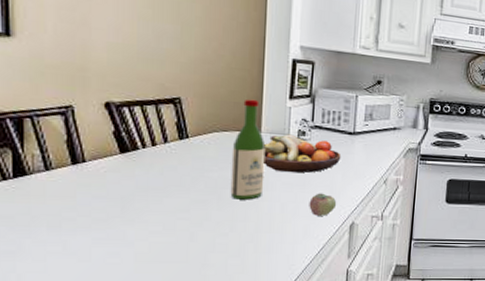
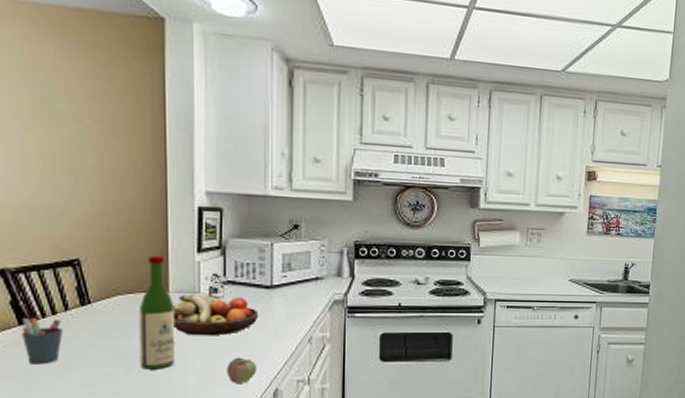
pen holder: none [123,147,162,190] -> present [21,317,64,365]

